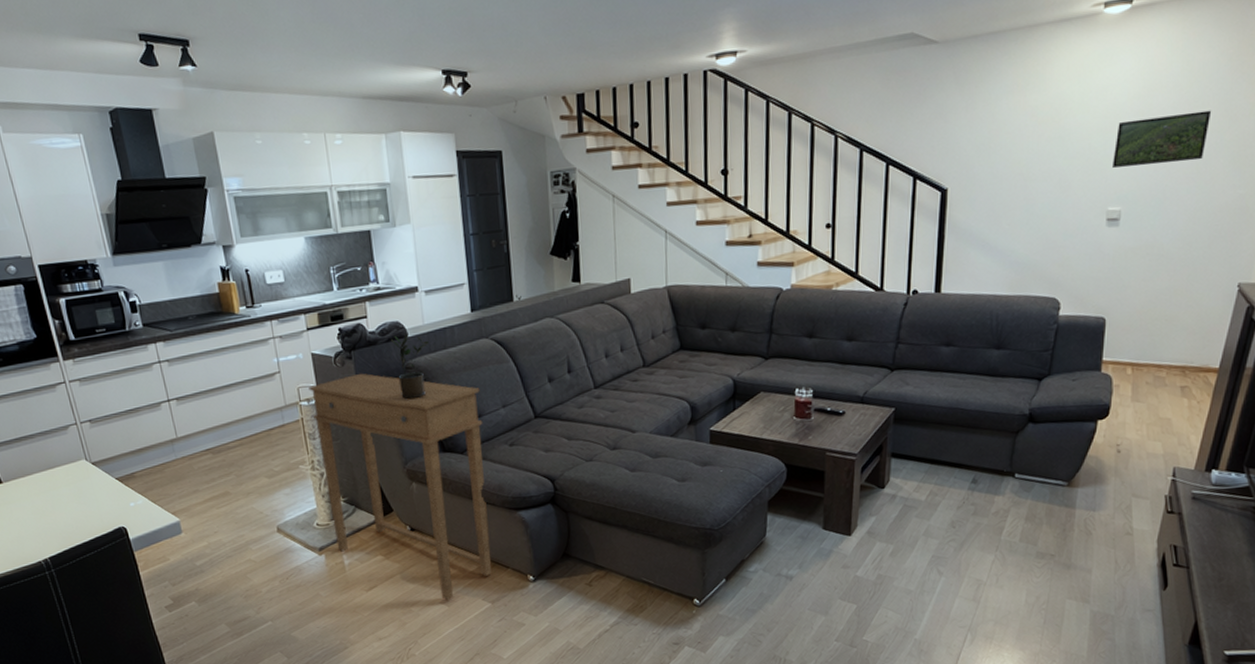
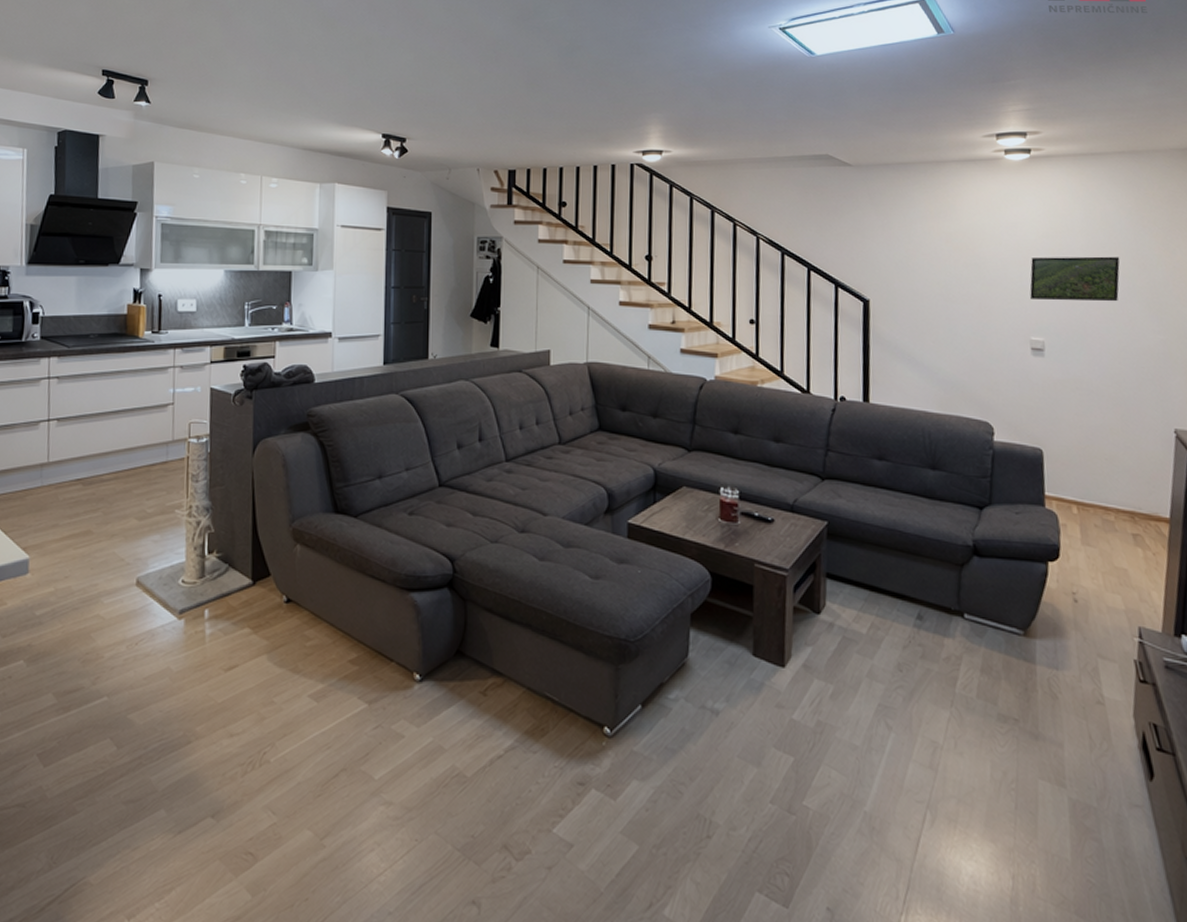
side table: present [309,373,492,601] -> none [200,415,383,694]
potted plant: present [390,334,429,400] -> none [295,379,335,450]

